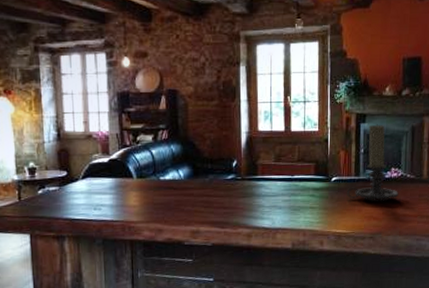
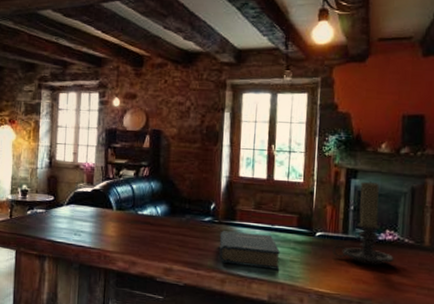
hardback book: none [243,185,301,219] -> present [219,231,280,270]

